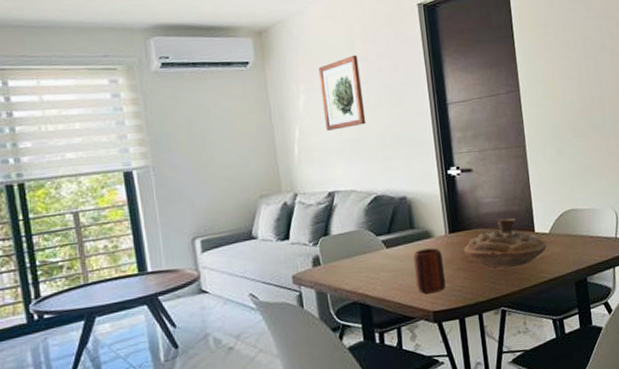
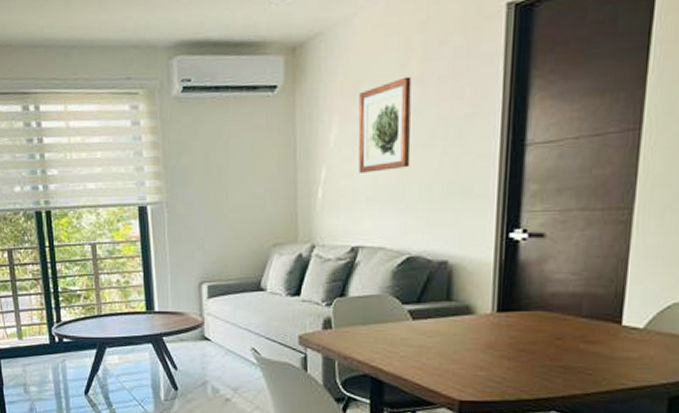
mug: present [413,248,446,294] -> none [443,327,483,379]
decorative bowl: present [463,218,547,268] -> none [512,302,636,365]

